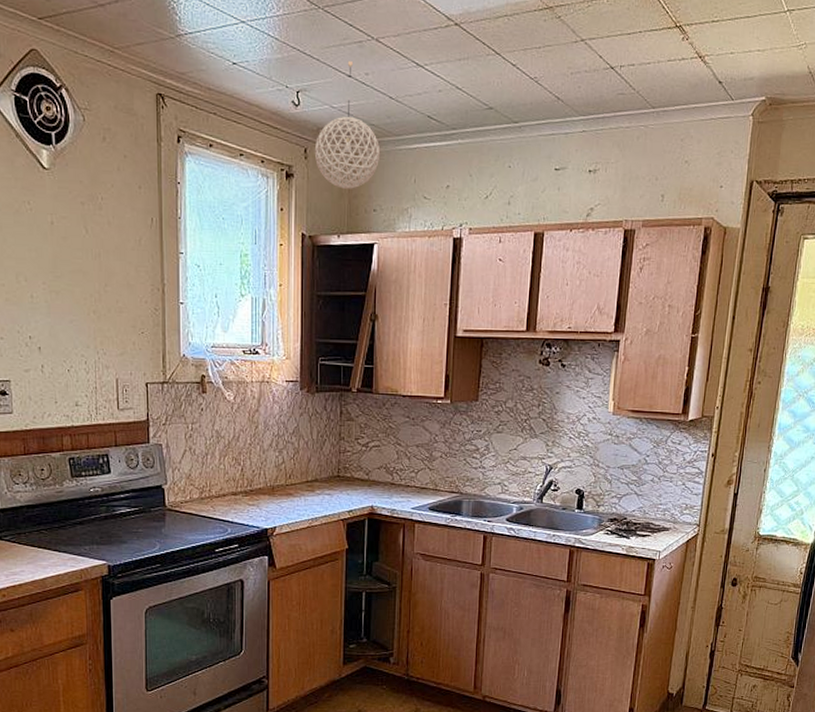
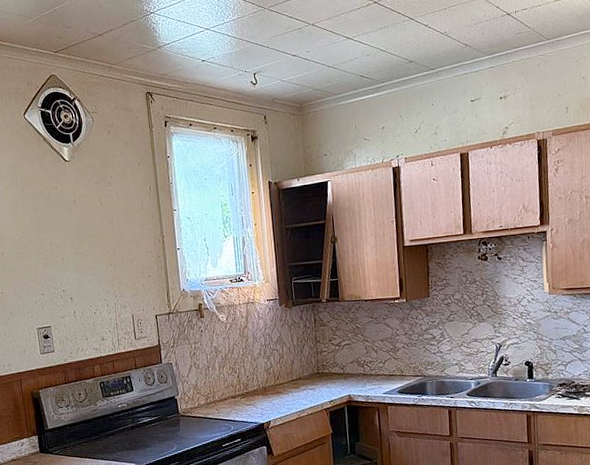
pendant light: present [314,60,381,189] -> none [272,43,326,142]

